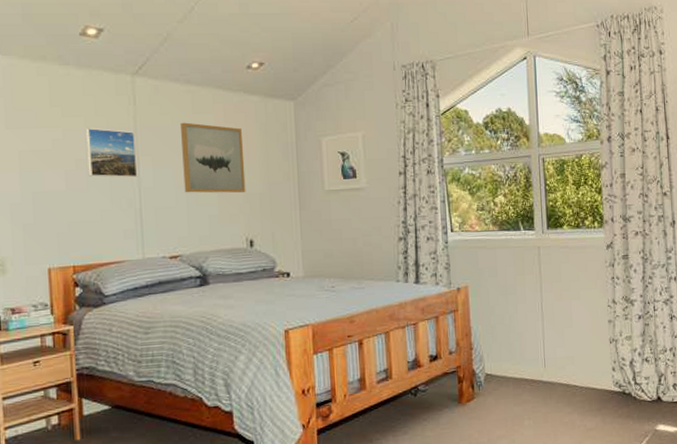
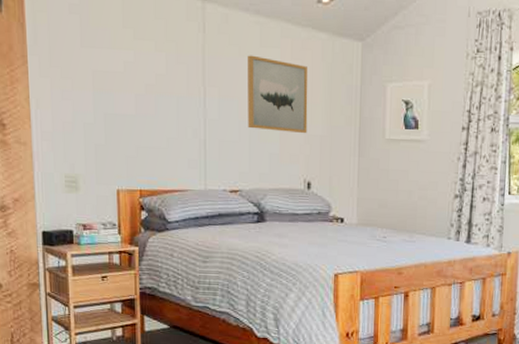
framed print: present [85,127,138,178] -> none [155,52,204,108]

